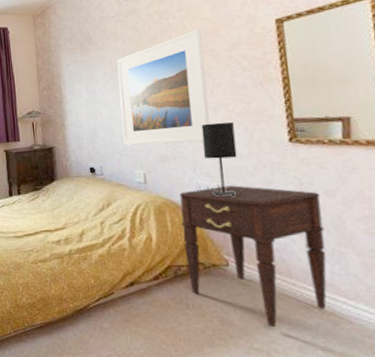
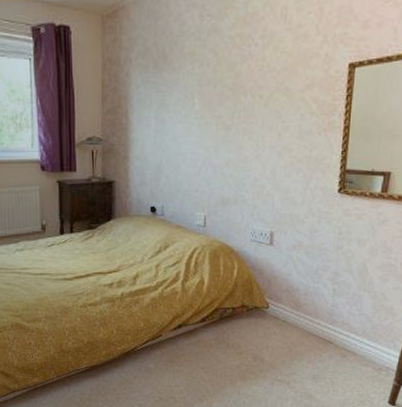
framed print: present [117,29,210,146] -> none [188,63,280,187]
nightstand: present [179,185,327,328] -> none [232,232,354,362]
table lamp: present [201,121,237,197] -> none [262,167,294,243]

